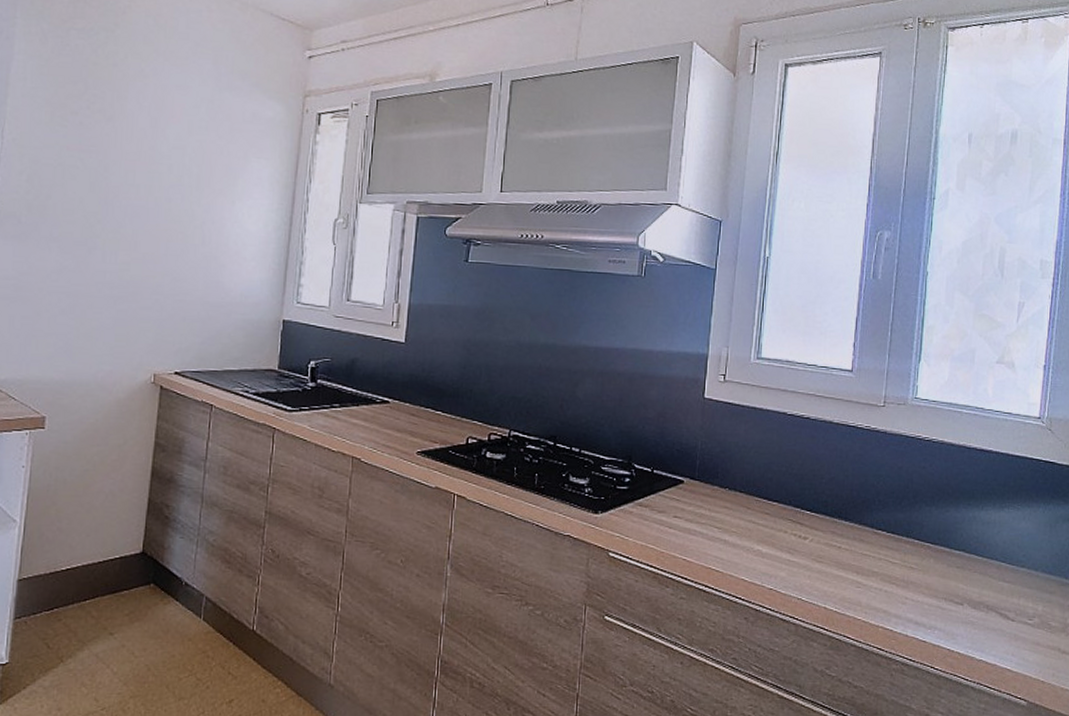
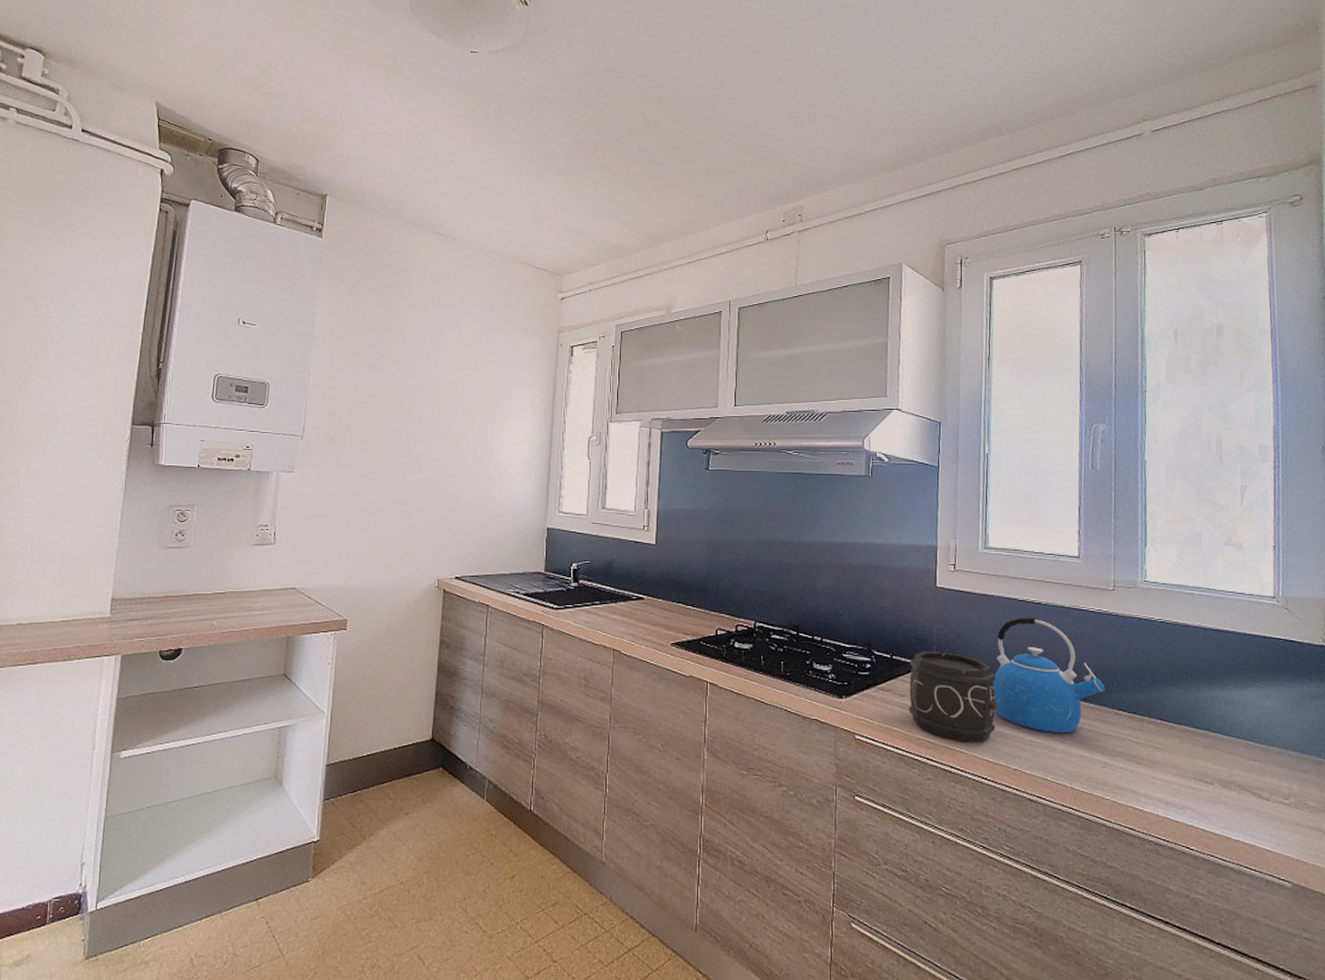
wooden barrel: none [666,466,759,561] -> present [908,651,998,742]
kettle: none [754,432,866,553] -> present [993,616,1105,734]

